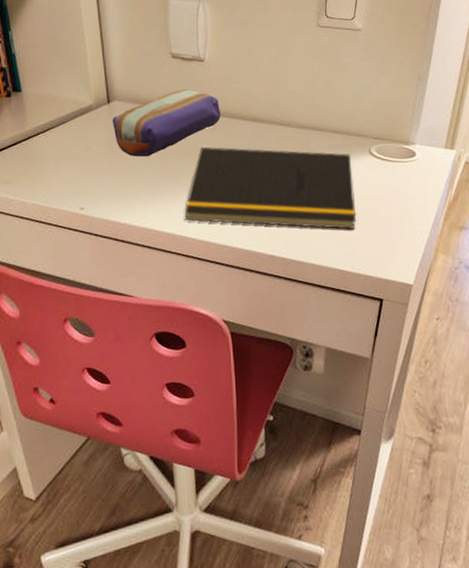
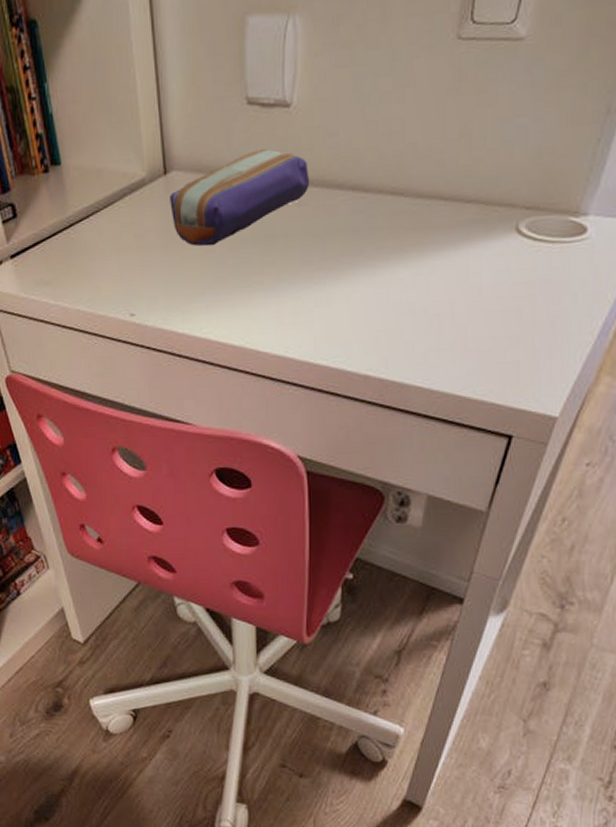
notepad: present [184,146,357,230] -> none [256,228,488,342]

